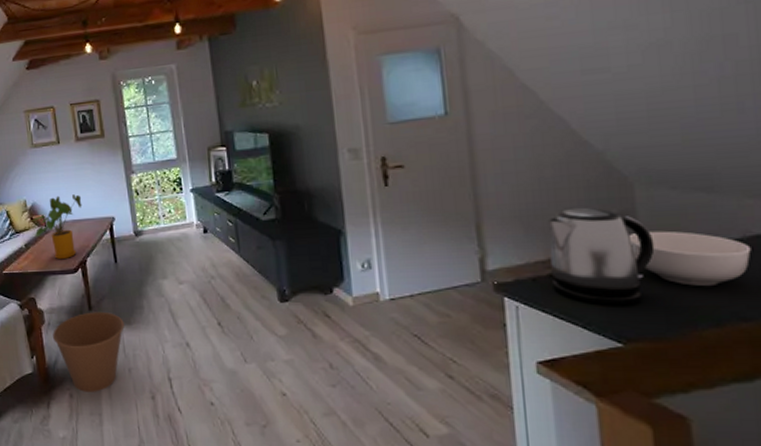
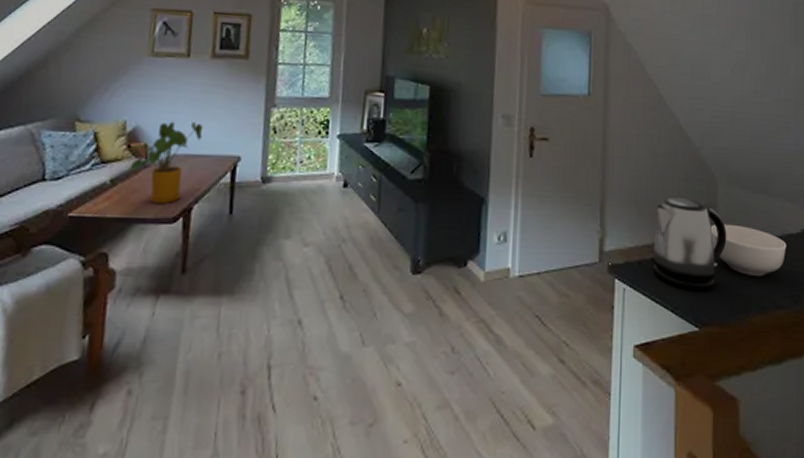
basket: present [53,311,124,392] -> none [121,276,225,387]

